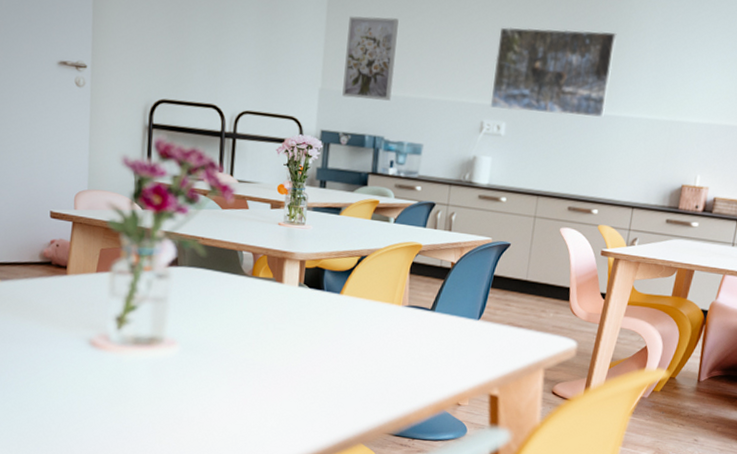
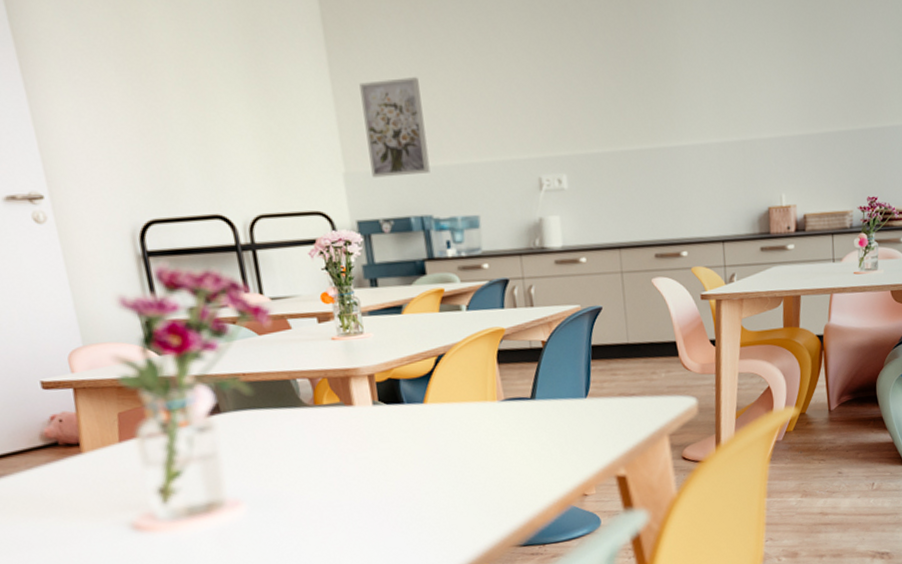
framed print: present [490,27,617,118] -> none [536,54,671,160]

